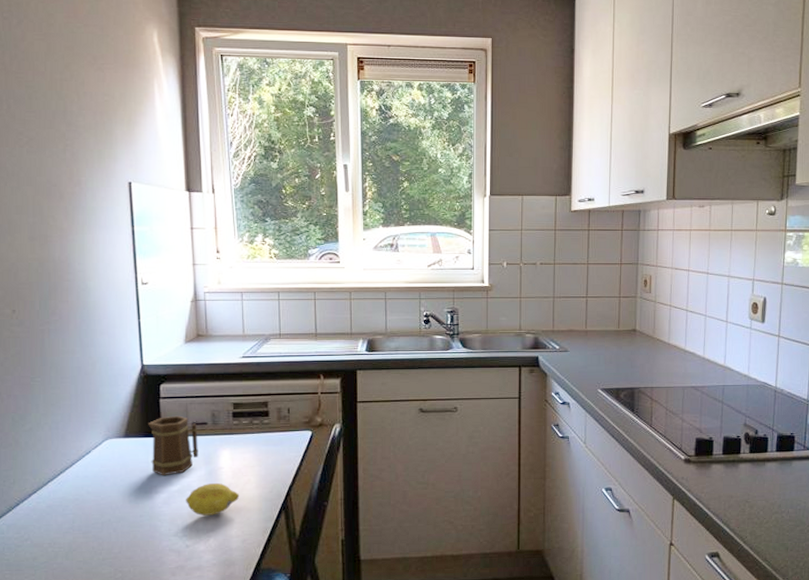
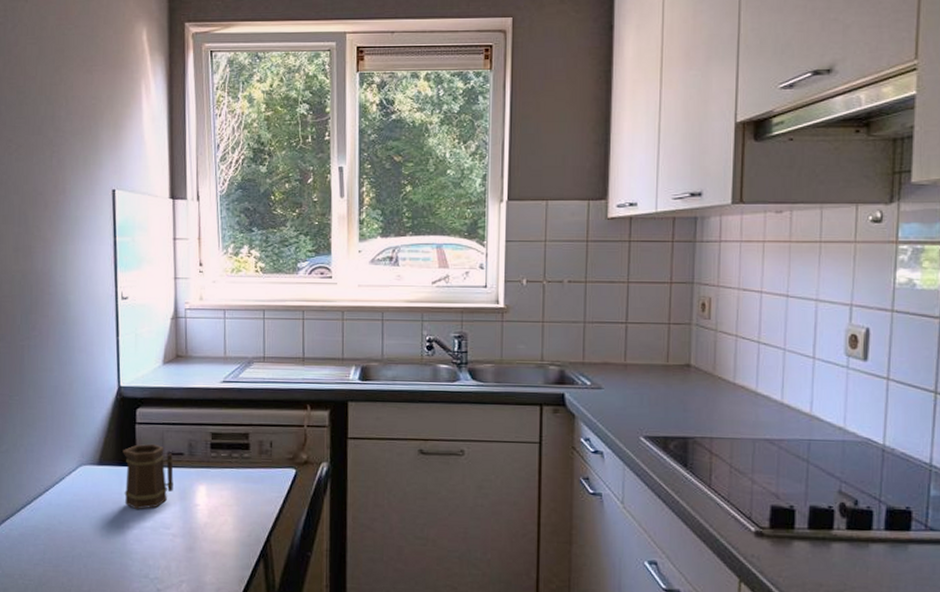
fruit: present [186,482,240,516] -> none [159,521,216,558]

